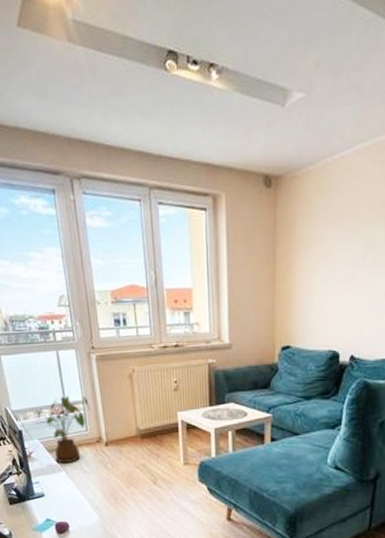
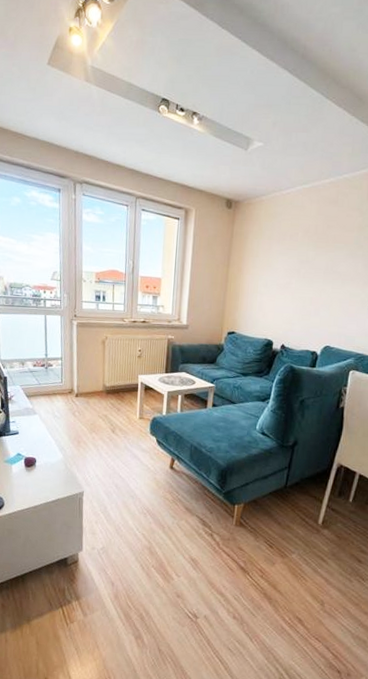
house plant: present [36,396,91,464] -> none [20,352,67,409]

